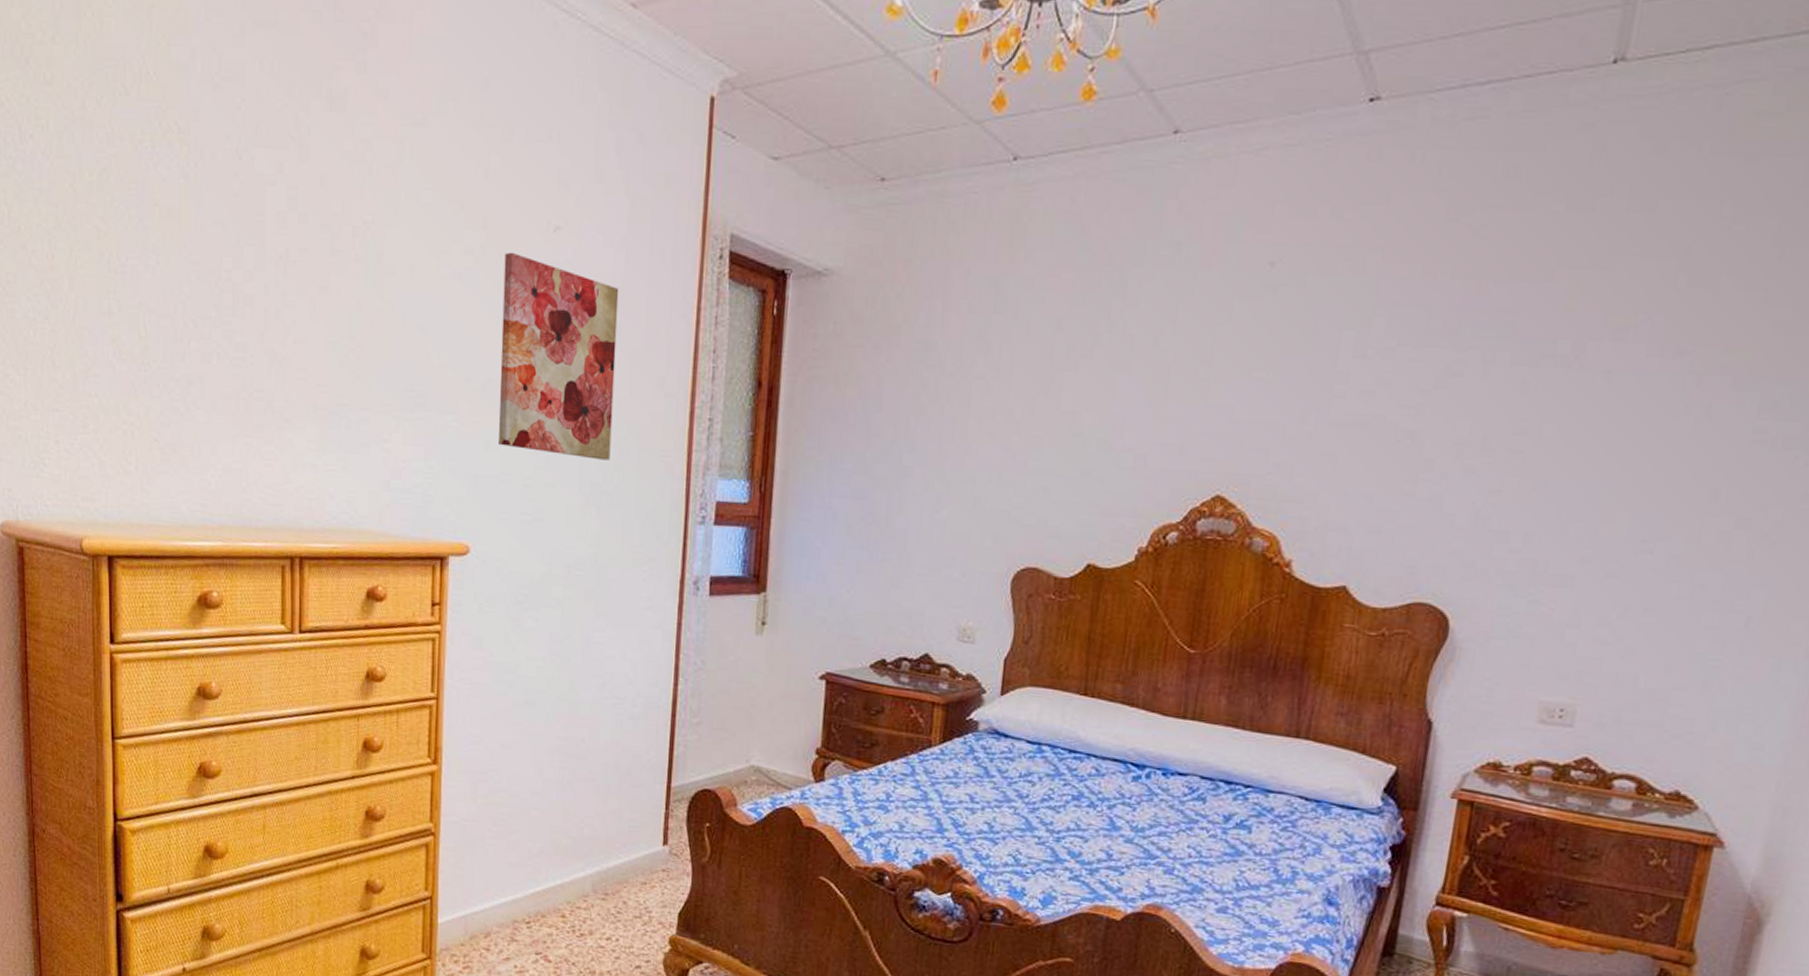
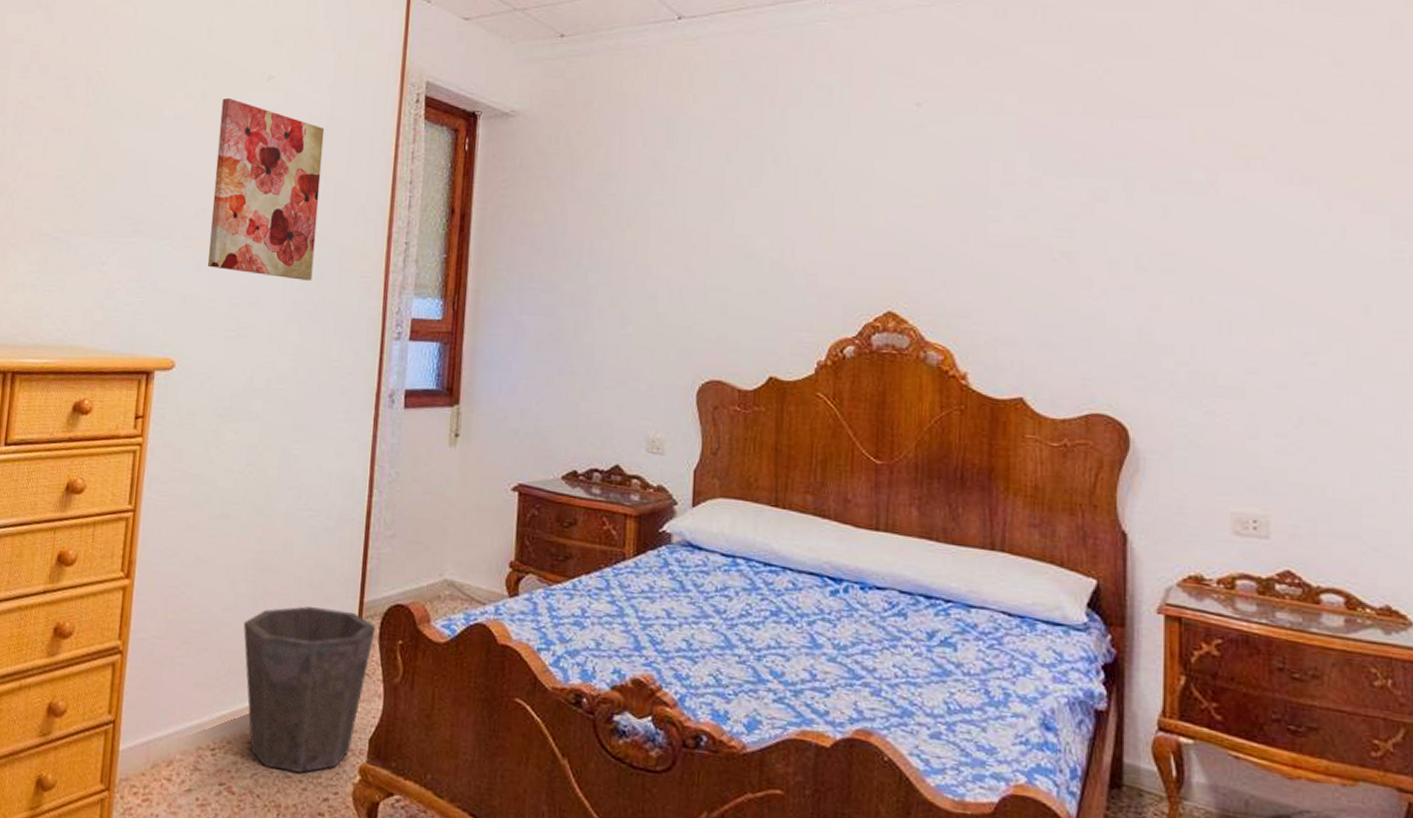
waste bin: none [552,791,684,944] -> present [243,606,376,773]

